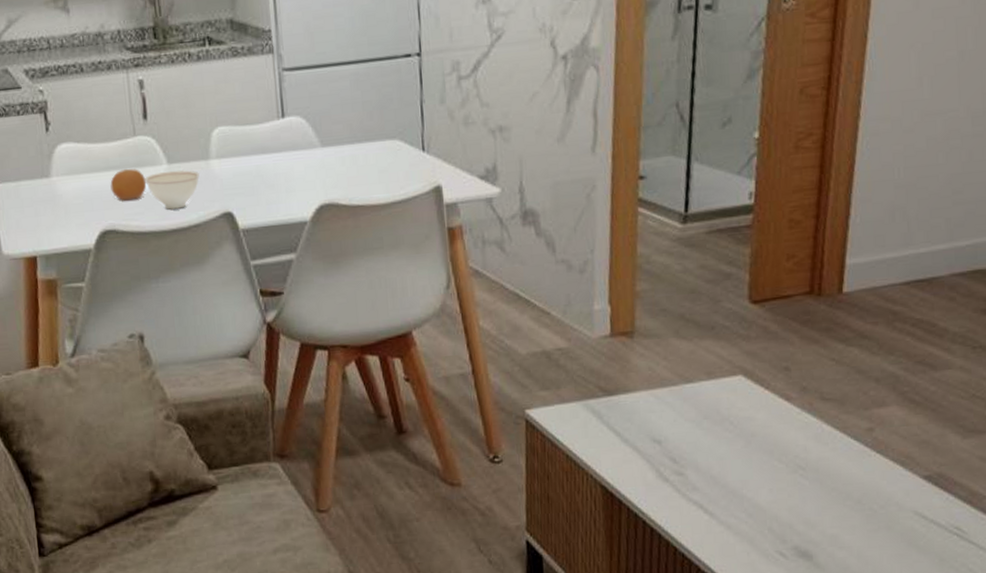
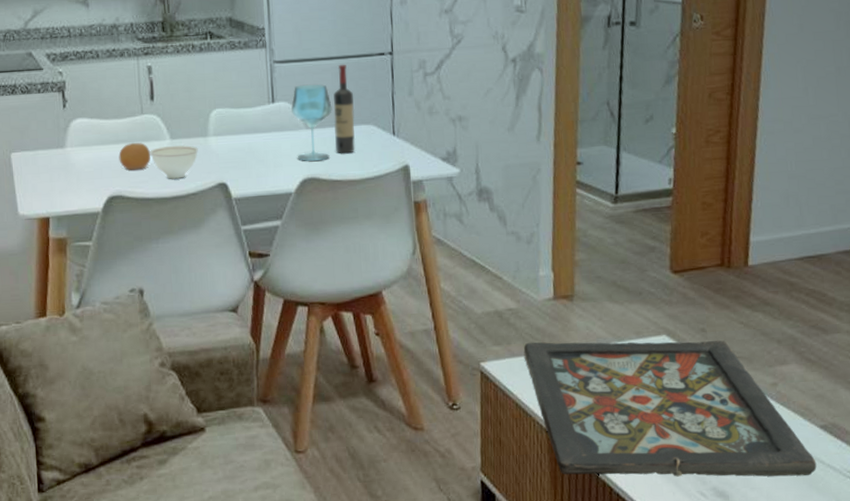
wine glass: none [304,93,352,185] -> present [291,83,332,161]
wine bottle: none [352,69,379,175] -> present [333,64,355,154]
decorative tray: none [575,380,918,535] -> present [523,340,817,477]

